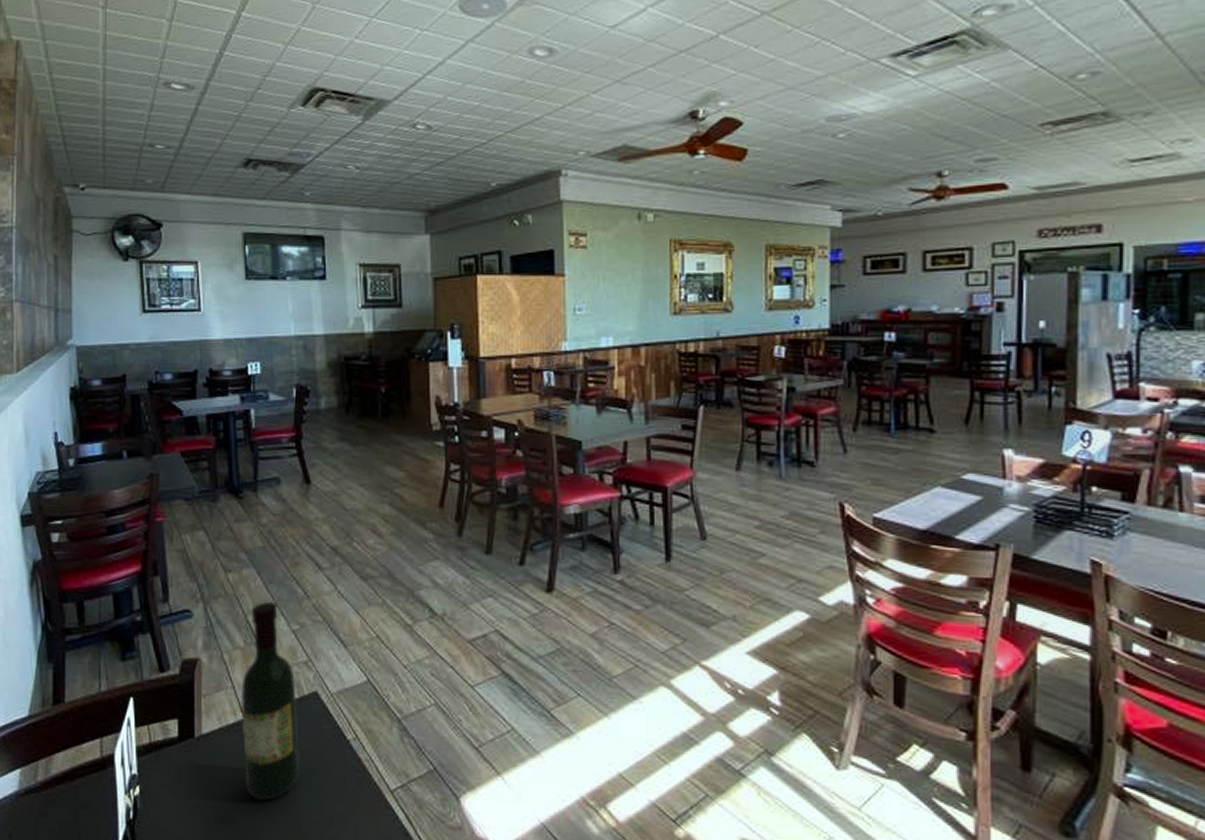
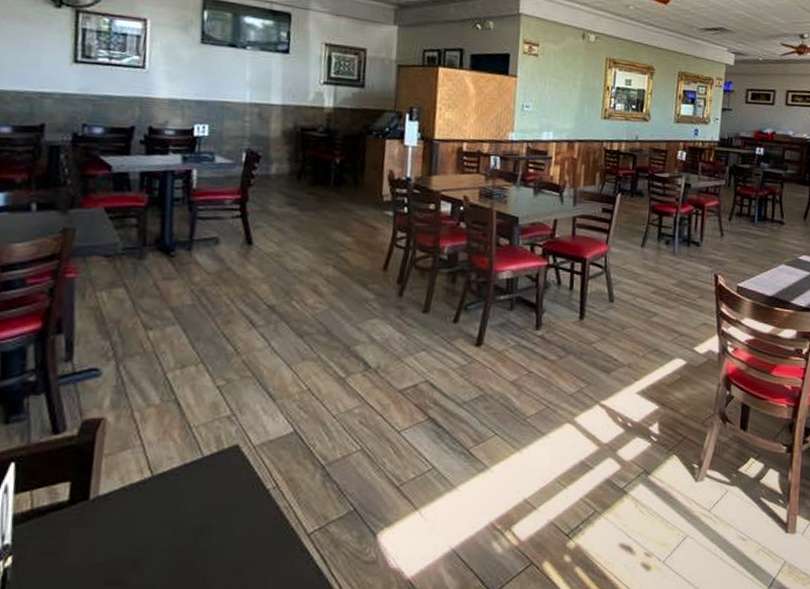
wine bottle: present [240,602,299,801] -> none [146,359,215,557]

